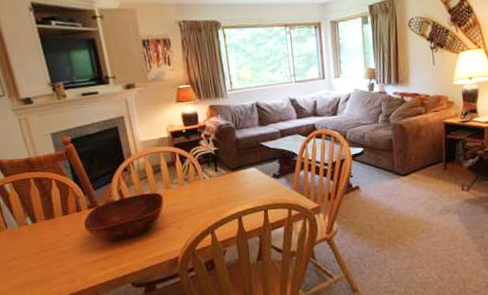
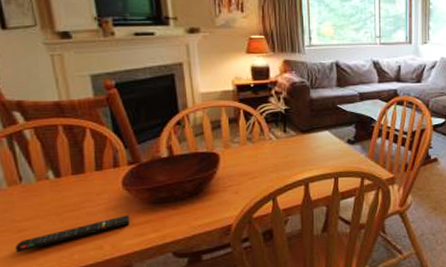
remote control: none [8,251,94,287] -> present [16,214,129,253]

